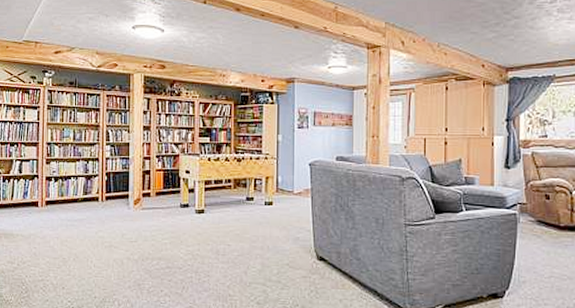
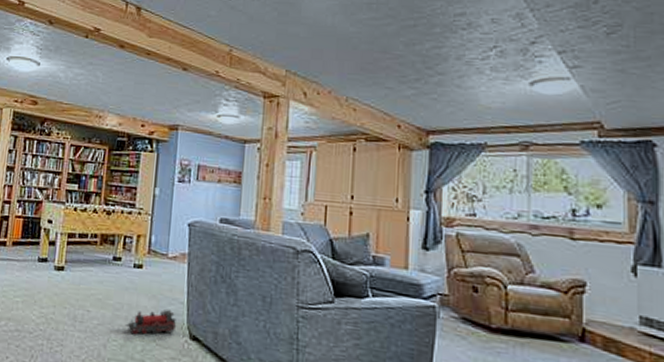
toy train: none [262,238,306,261] -> present [125,310,177,335]

